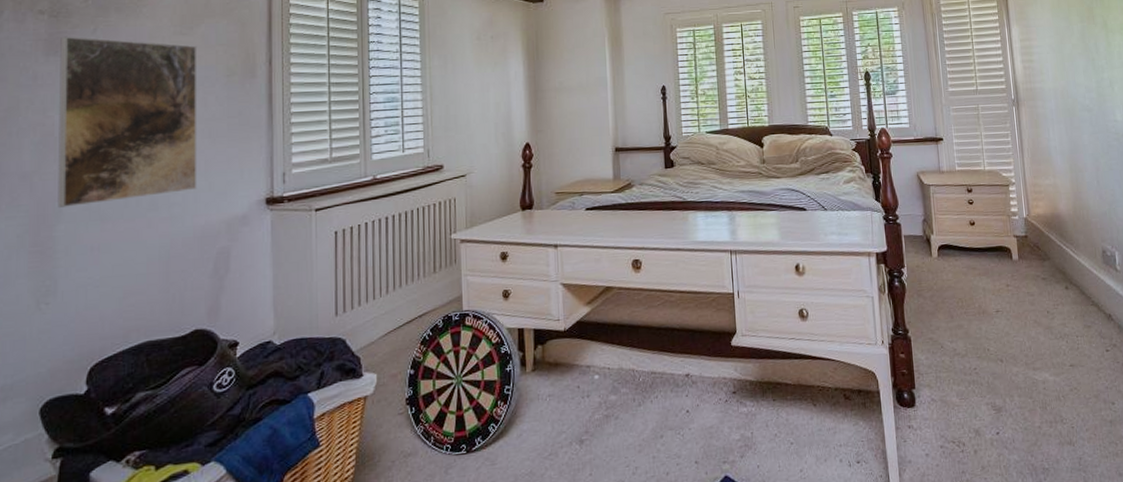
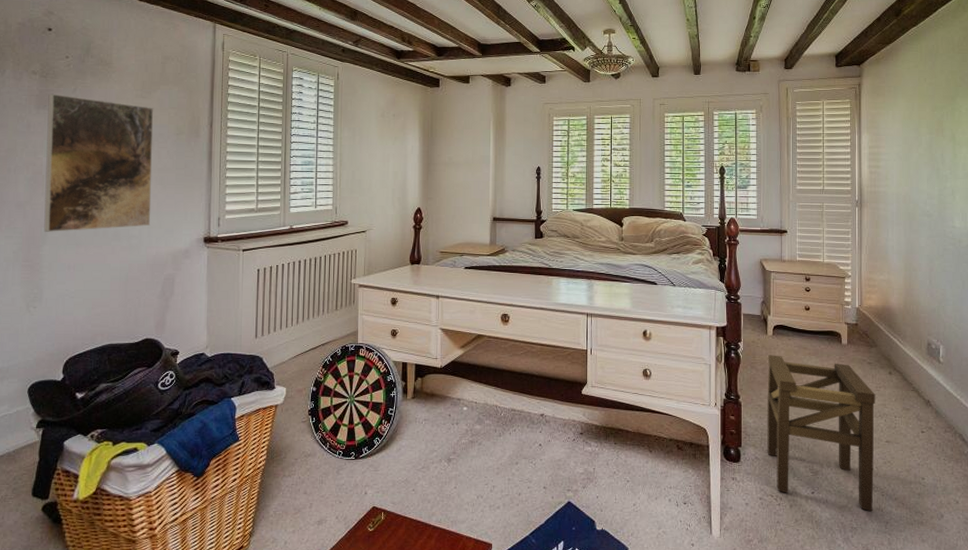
stool: none [935,279,1064,448] -> present [767,355,876,512]

